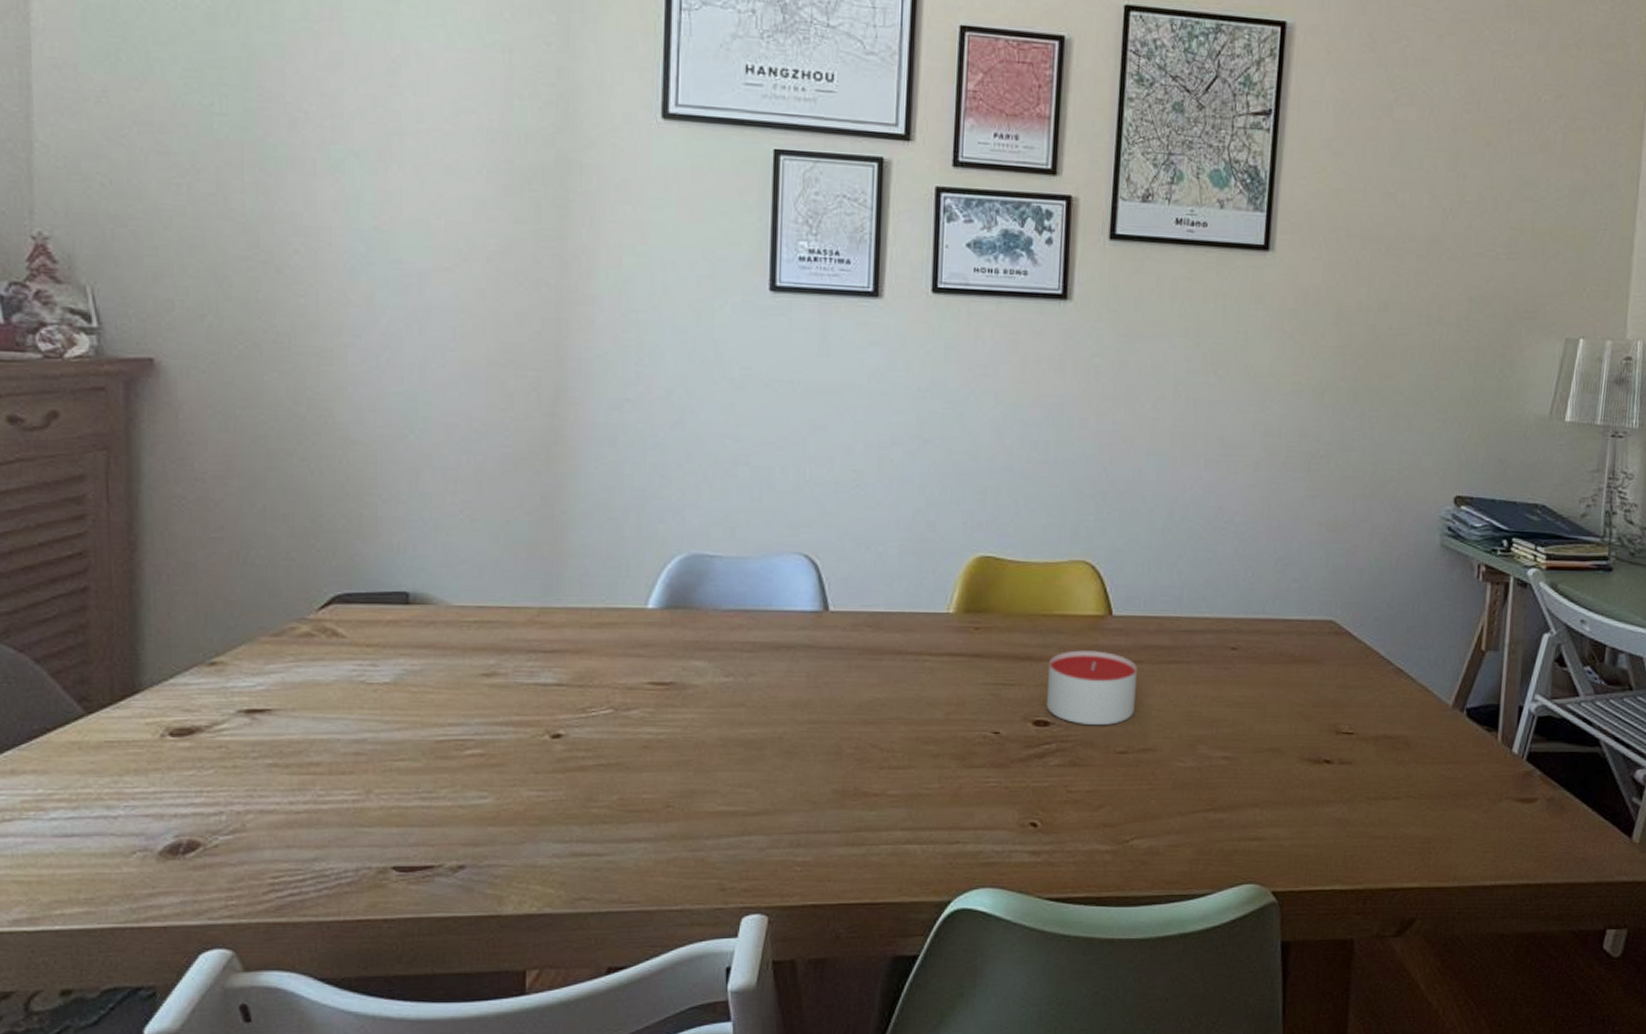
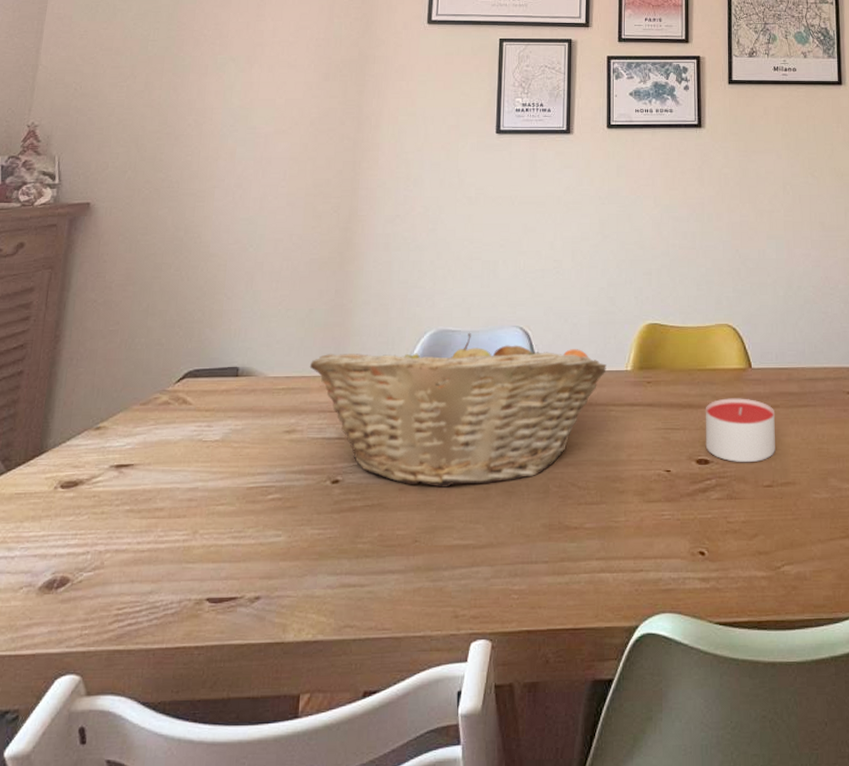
fruit basket: none [510,558,921,746] -> present [309,332,606,488]

